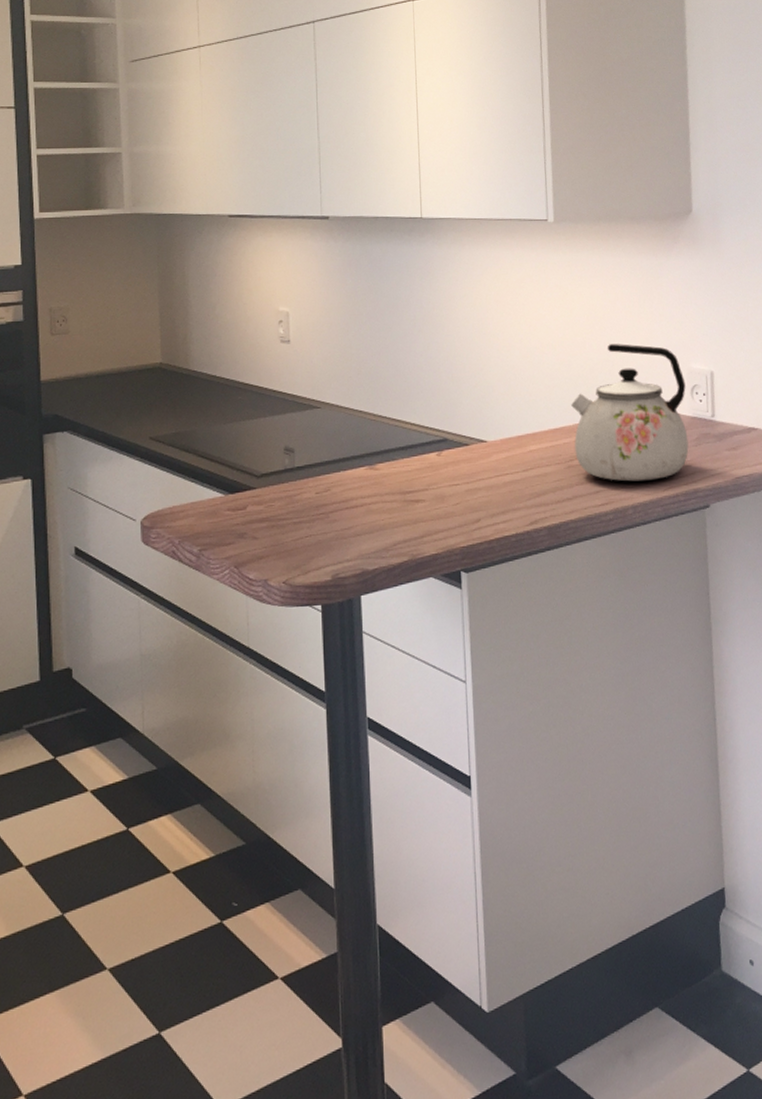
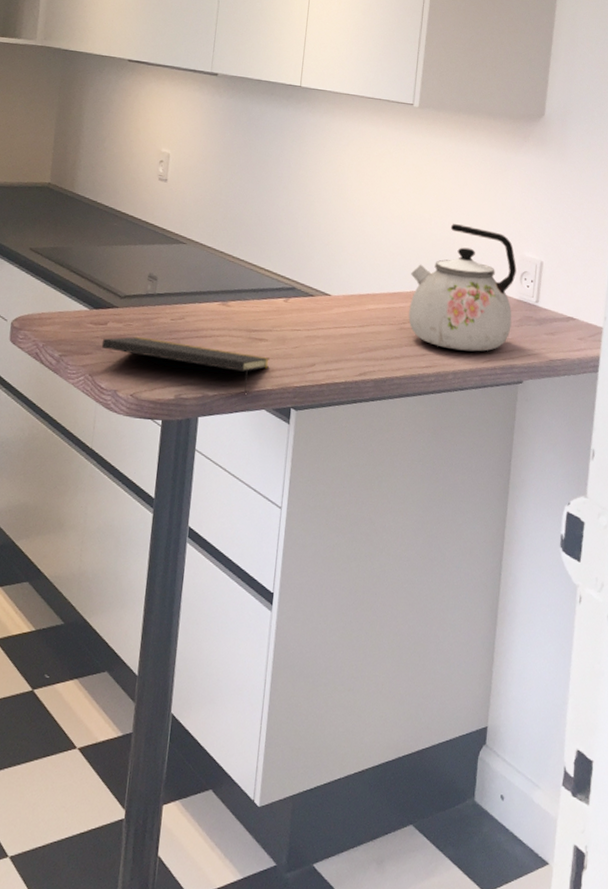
notepad: none [243,517,430,562] -> present [101,336,270,393]

